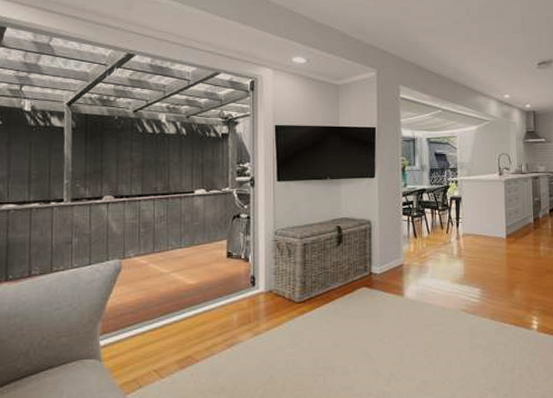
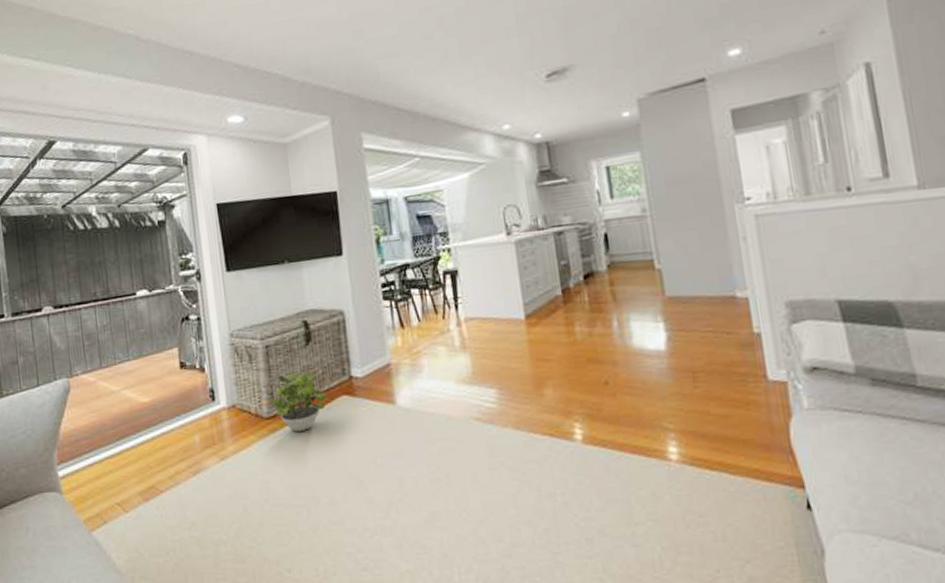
potted plant: none [304,266,350,314] -> present [271,371,328,432]

